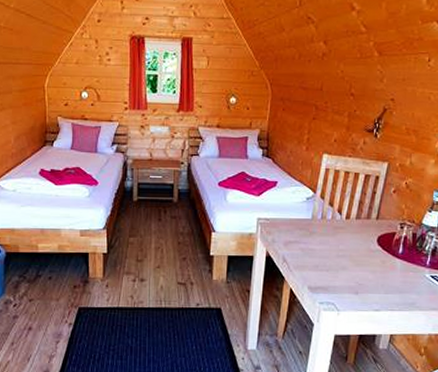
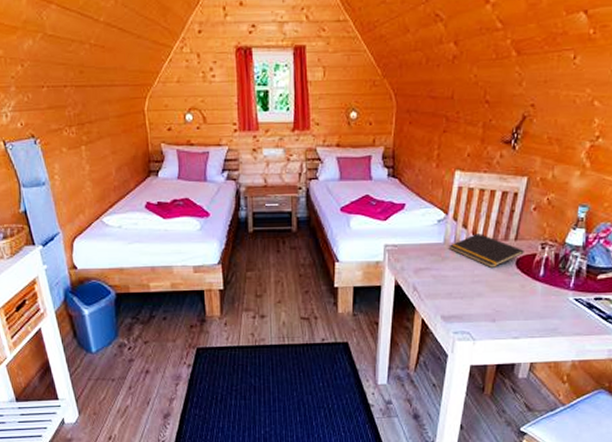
notepad: none [316,212,385,245] -> present [449,233,524,269]

